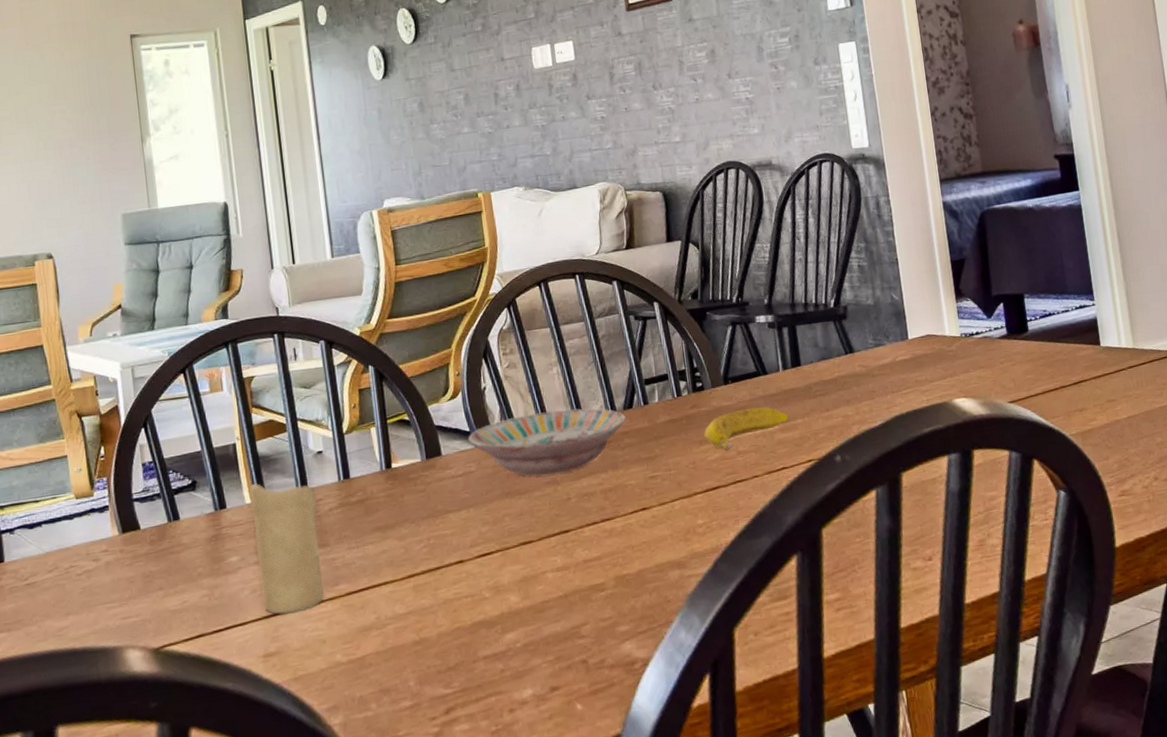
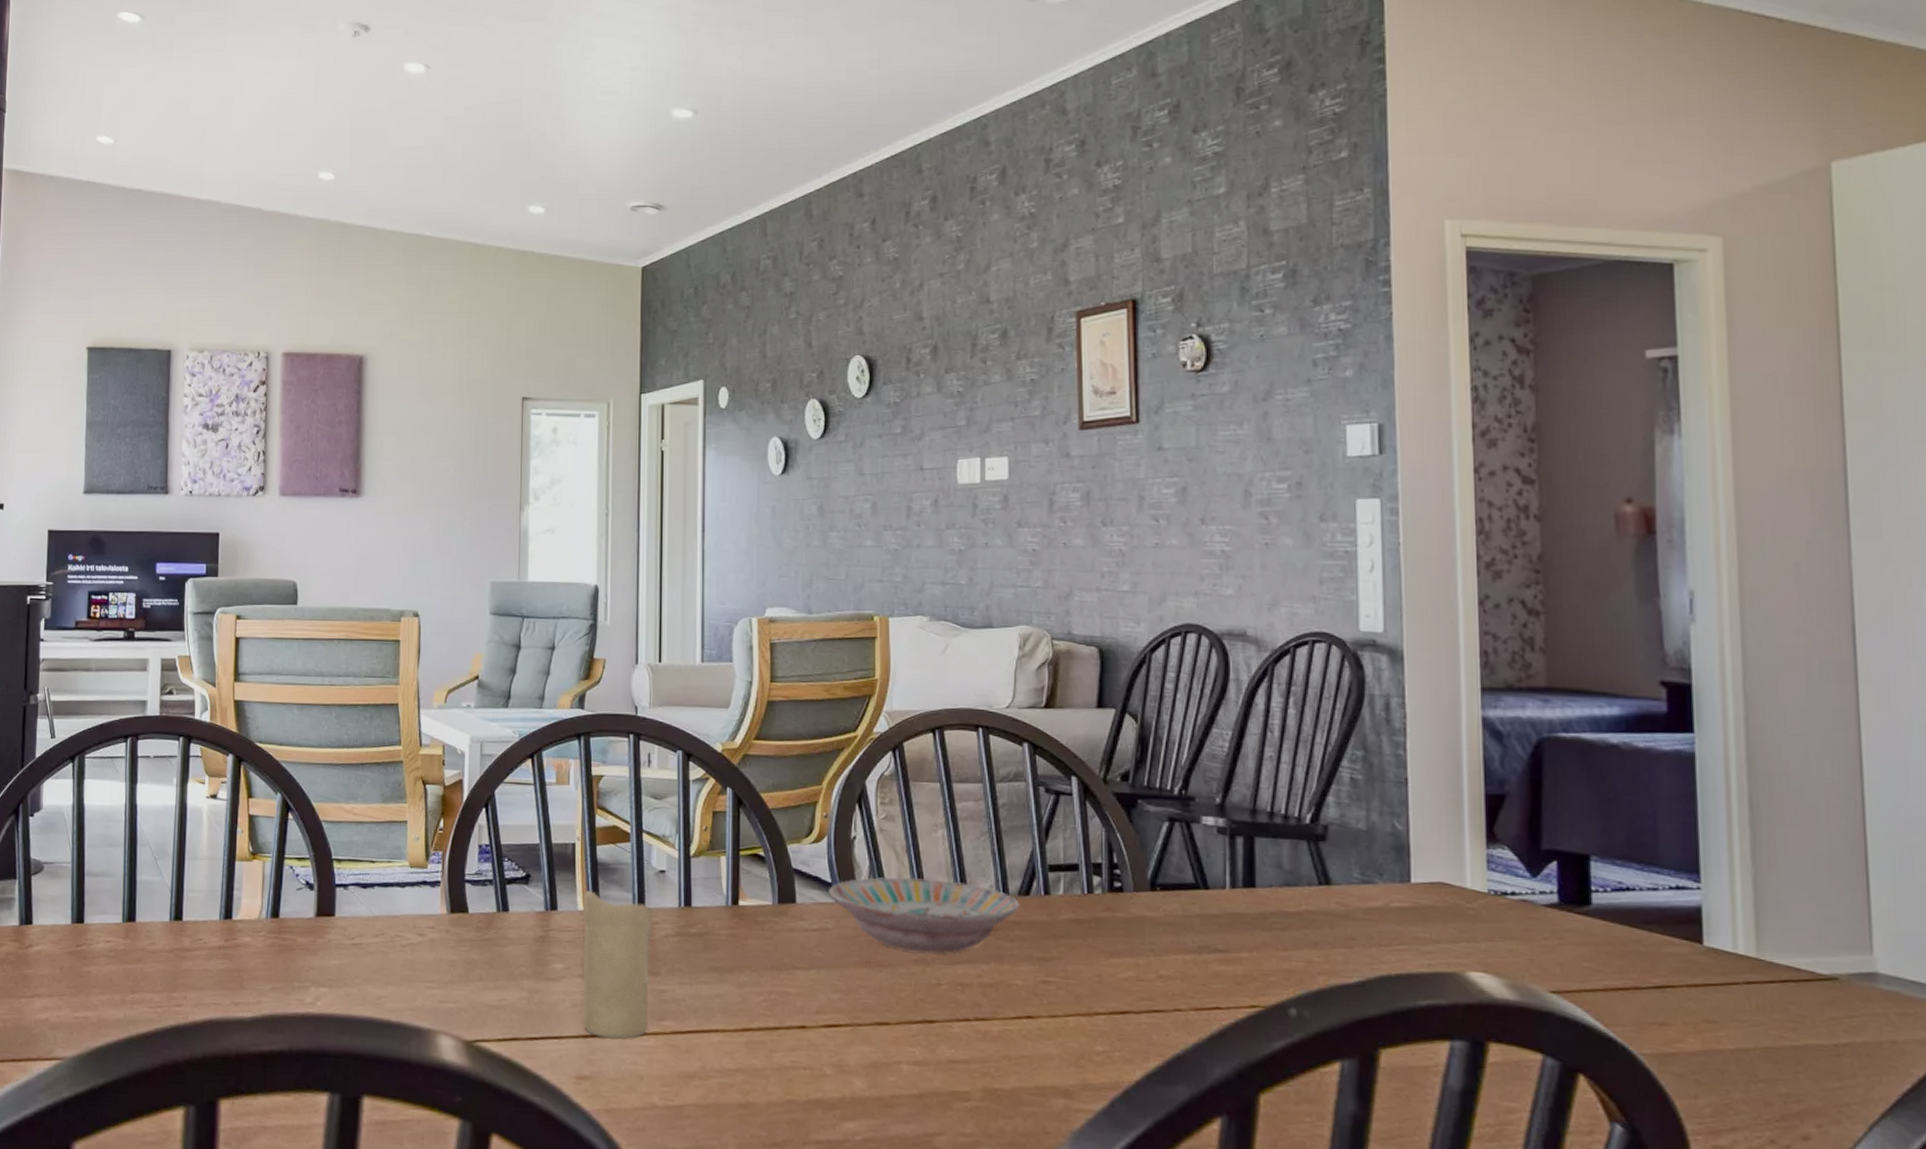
banana: present [704,406,789,450] -> none [1117,924,1232,970]

